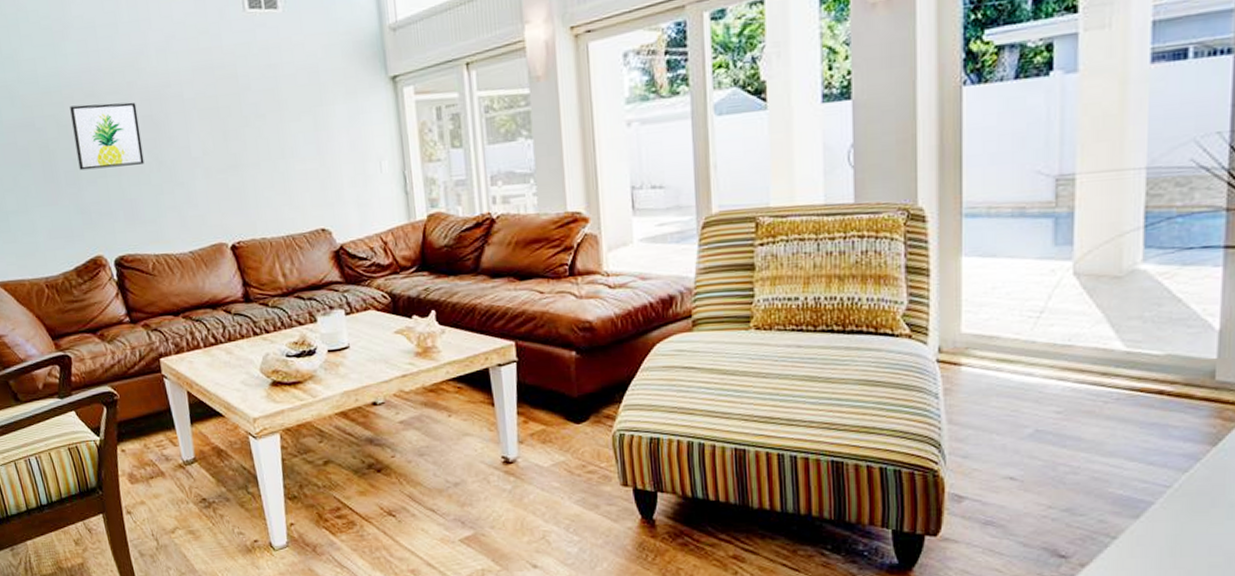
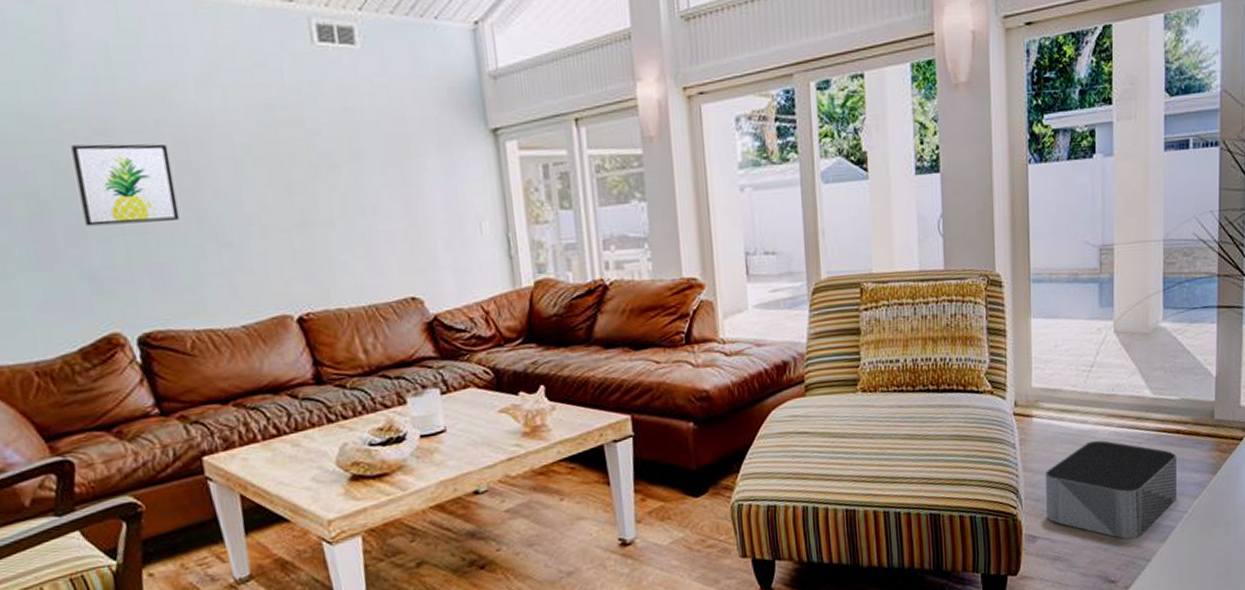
storage bin: none [977,395,1158,511] -> present [1046,440,1176,540]

